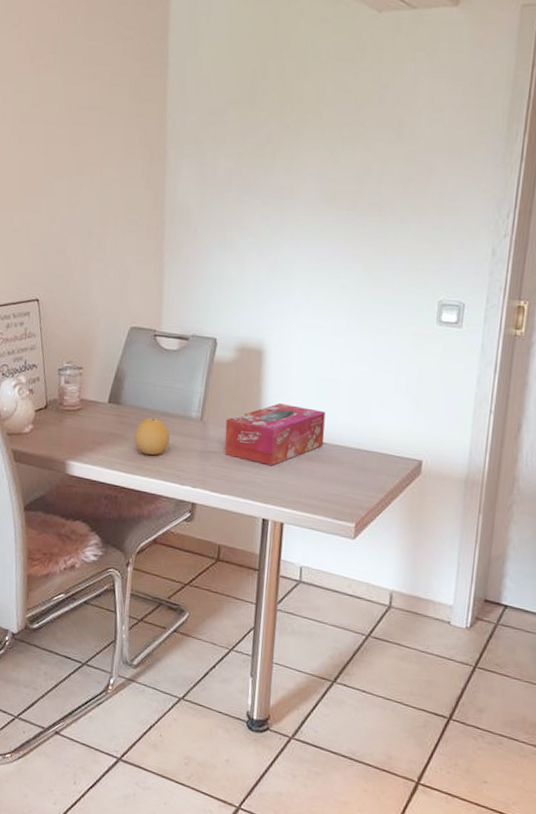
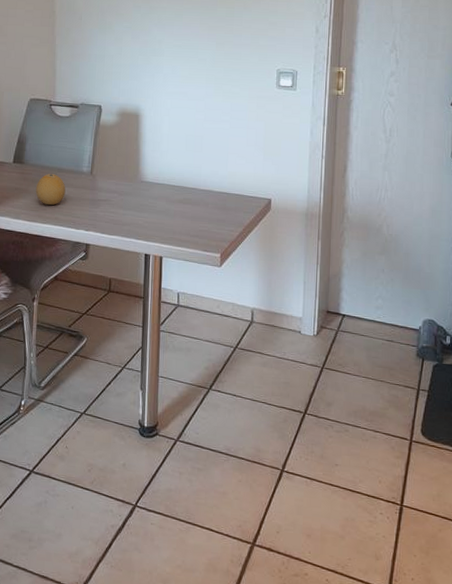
tissue box: present [224,403,326,465] -> none [111,157,193,209]

